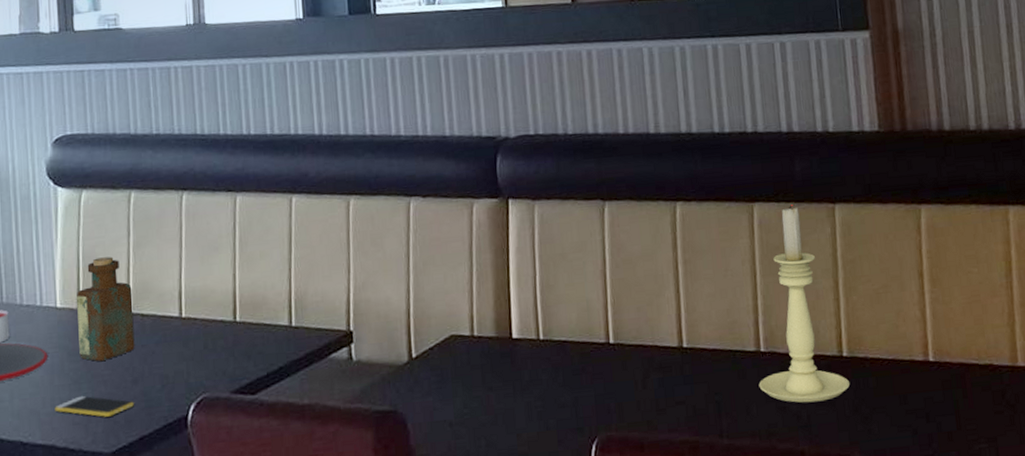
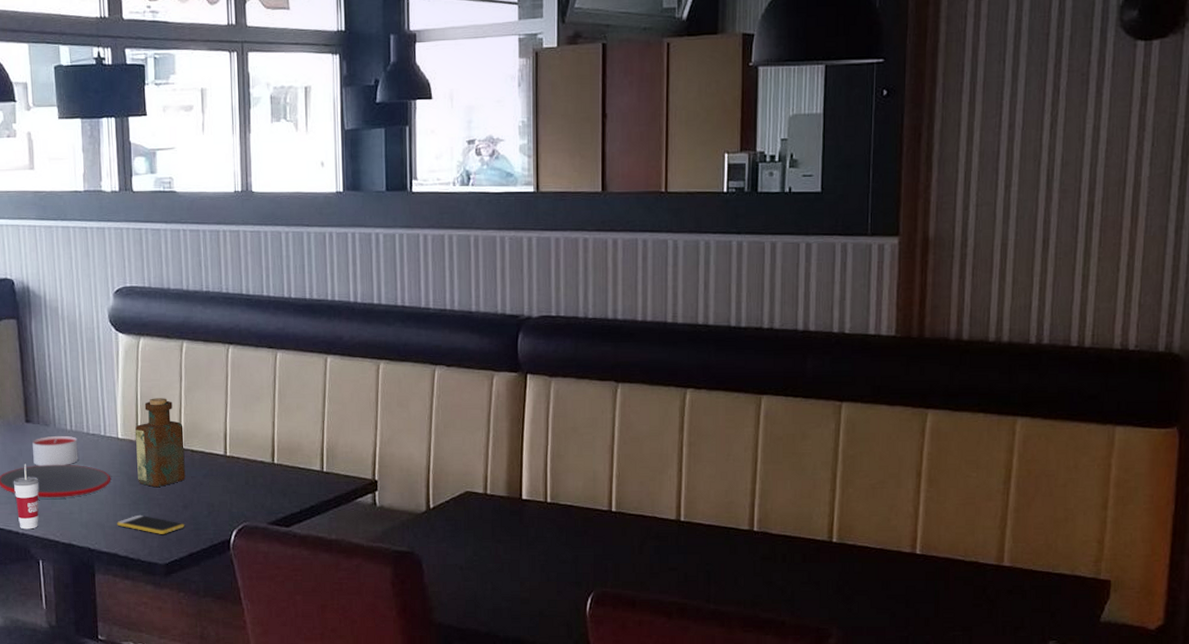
candle holder: present [758,205,850,403] -> none [748,400,836,580]

